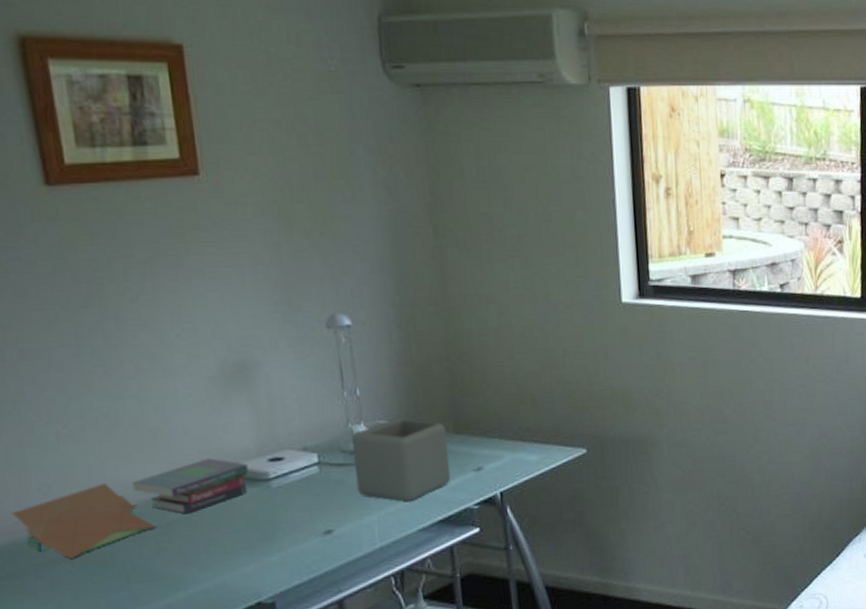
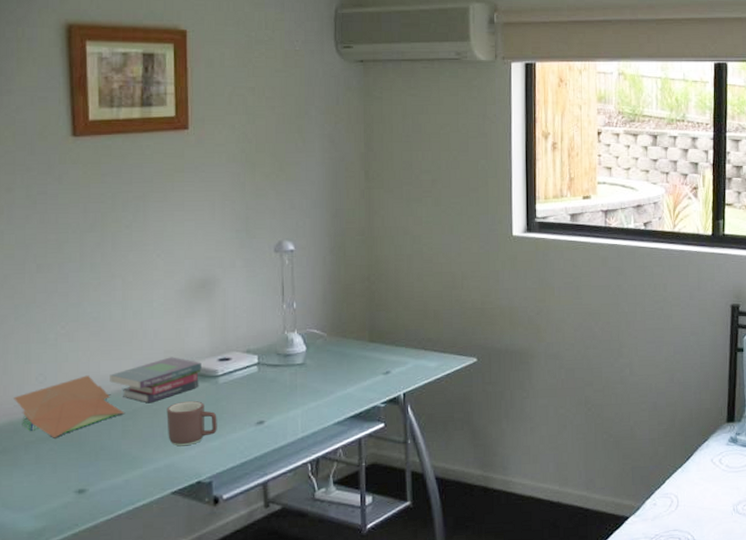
mug: none [209,509,276,563] -> present [166,400,217,447]
desk organizer: present [351,418,451,501] -> none [286,328,364,398]

